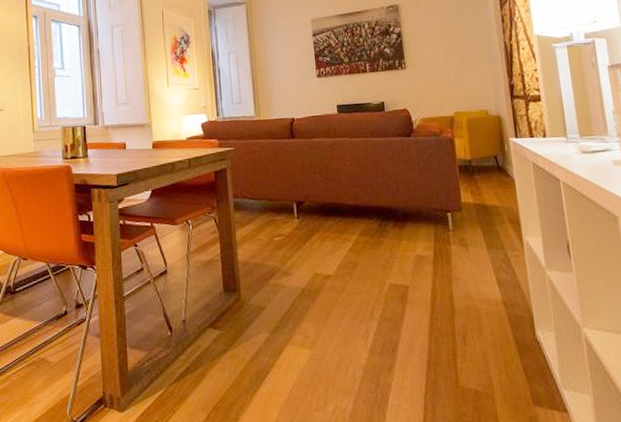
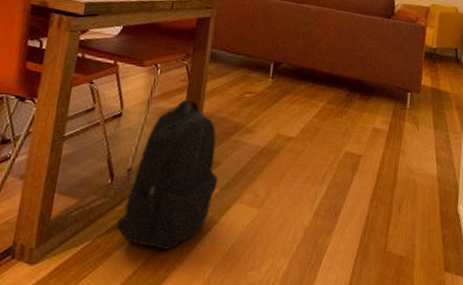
backpack: none [183,249,267,394] -> present [116,99,219,250]

